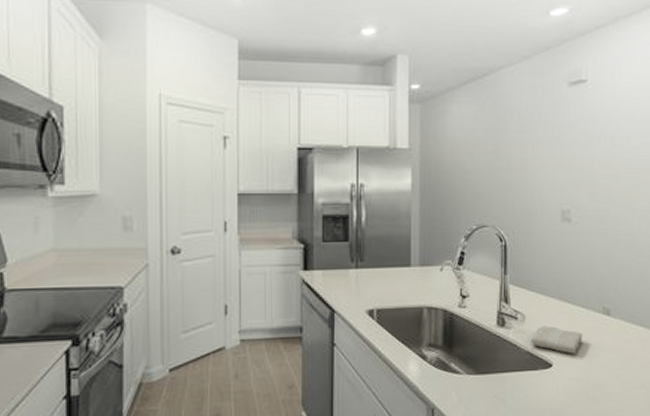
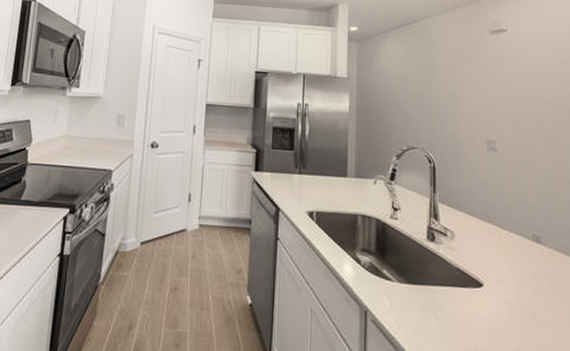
washcloth: present [531,326,582,354] -> none [461,245,513,277]

